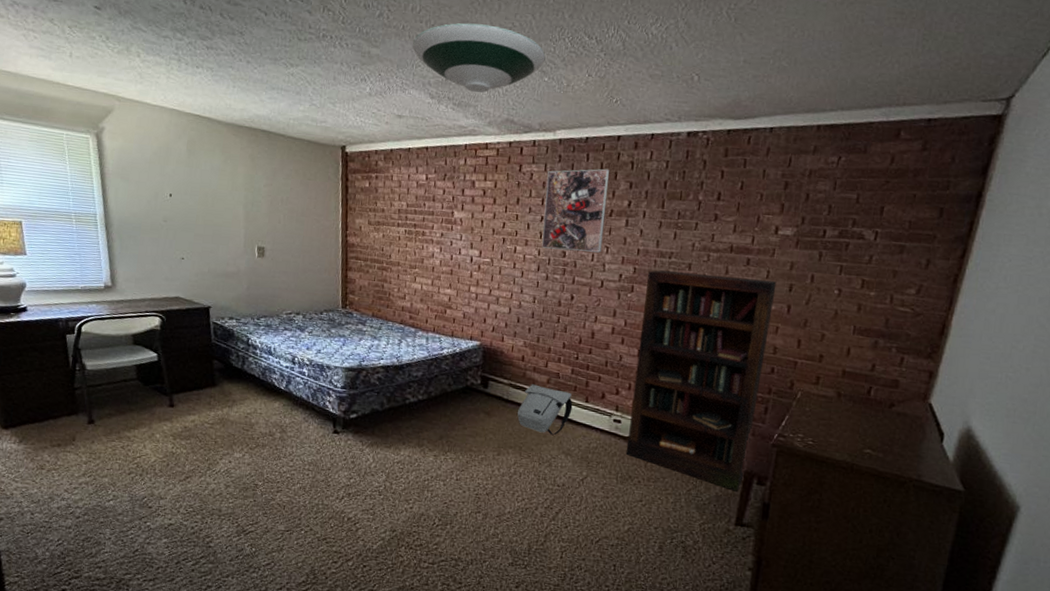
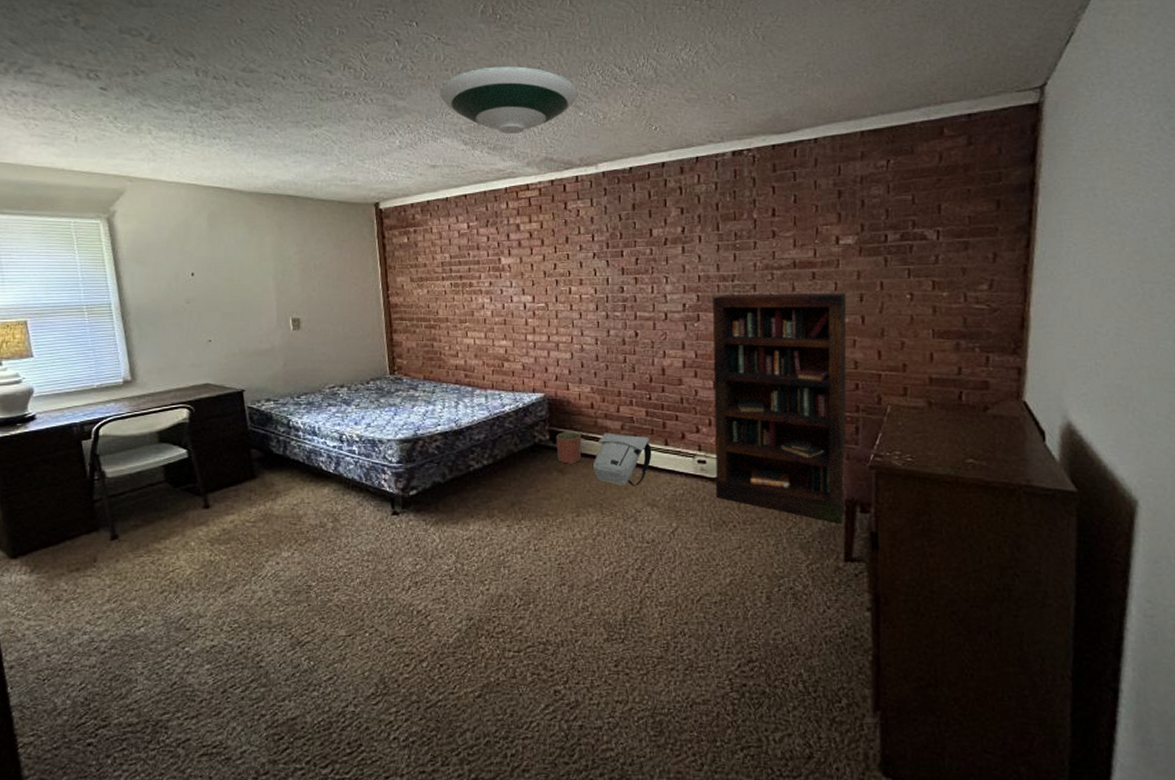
planter: none [485,378,509,409] -> present [556,431,581,464]
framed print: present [542,169,609,253] -> none [595,197,660,285]

